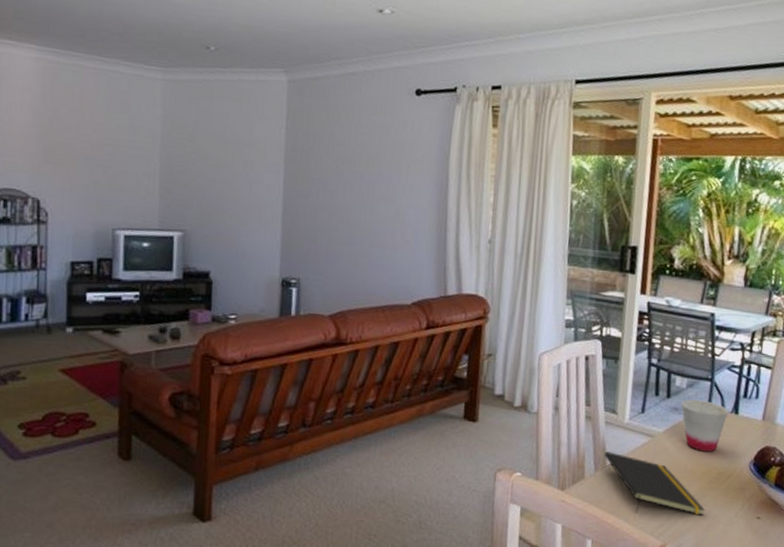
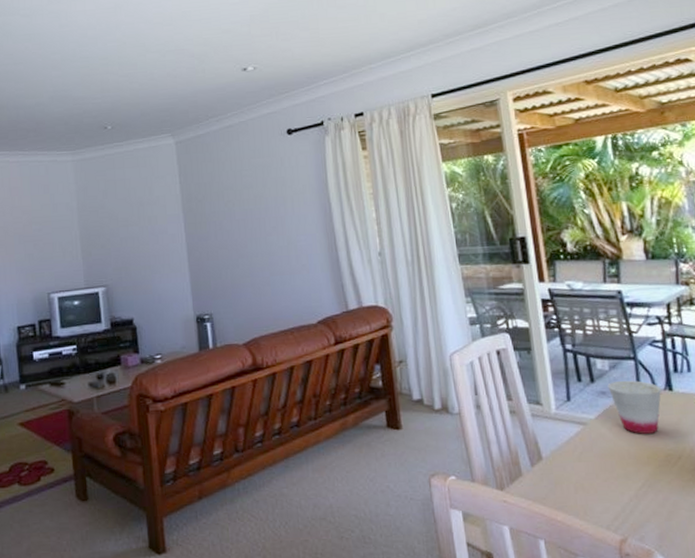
notepad: present [604,451,706,516] -> none [537,445,662,507]

